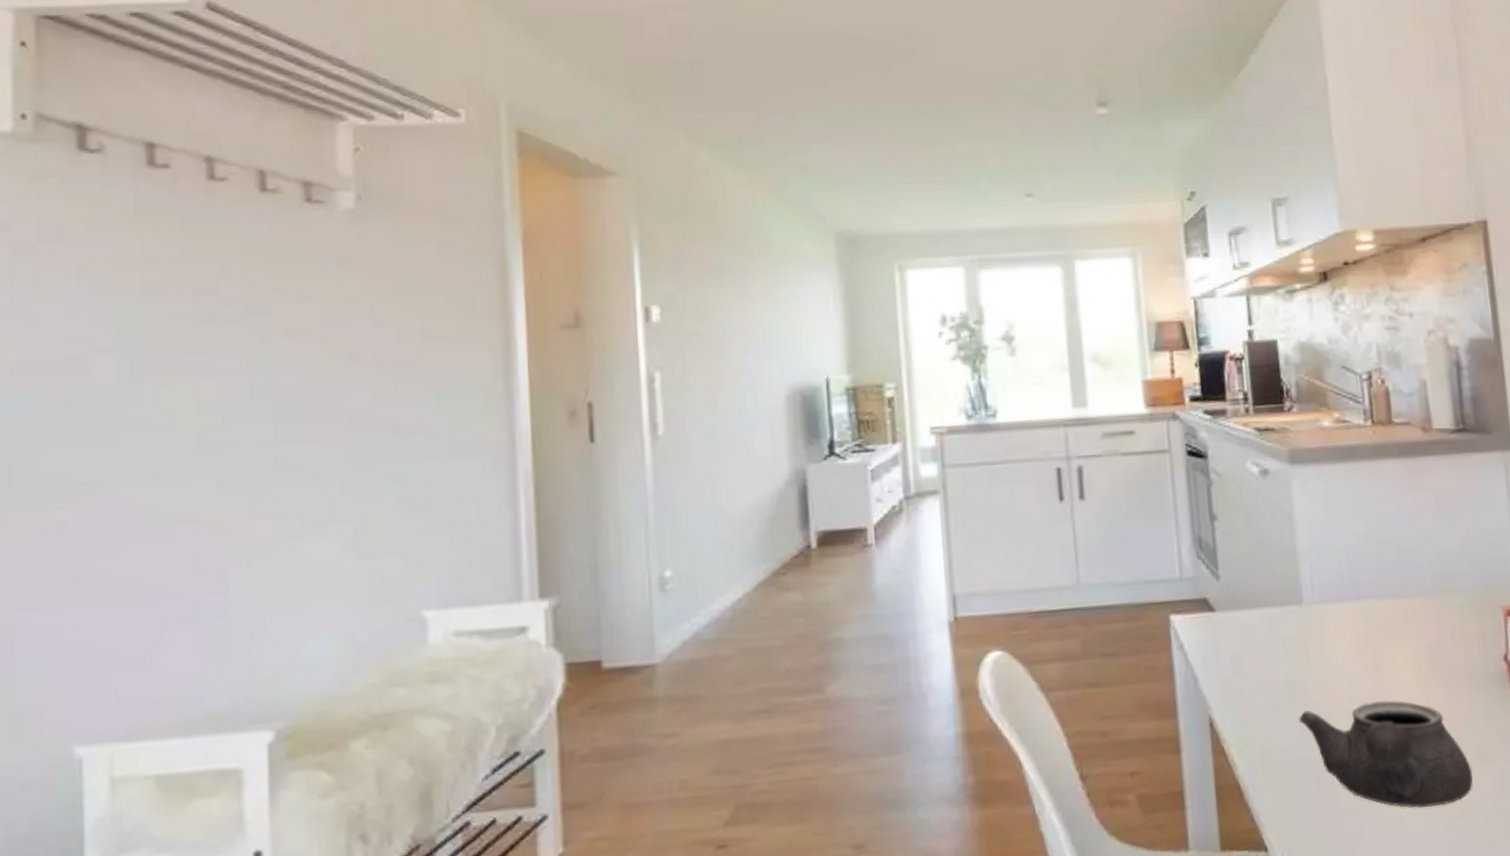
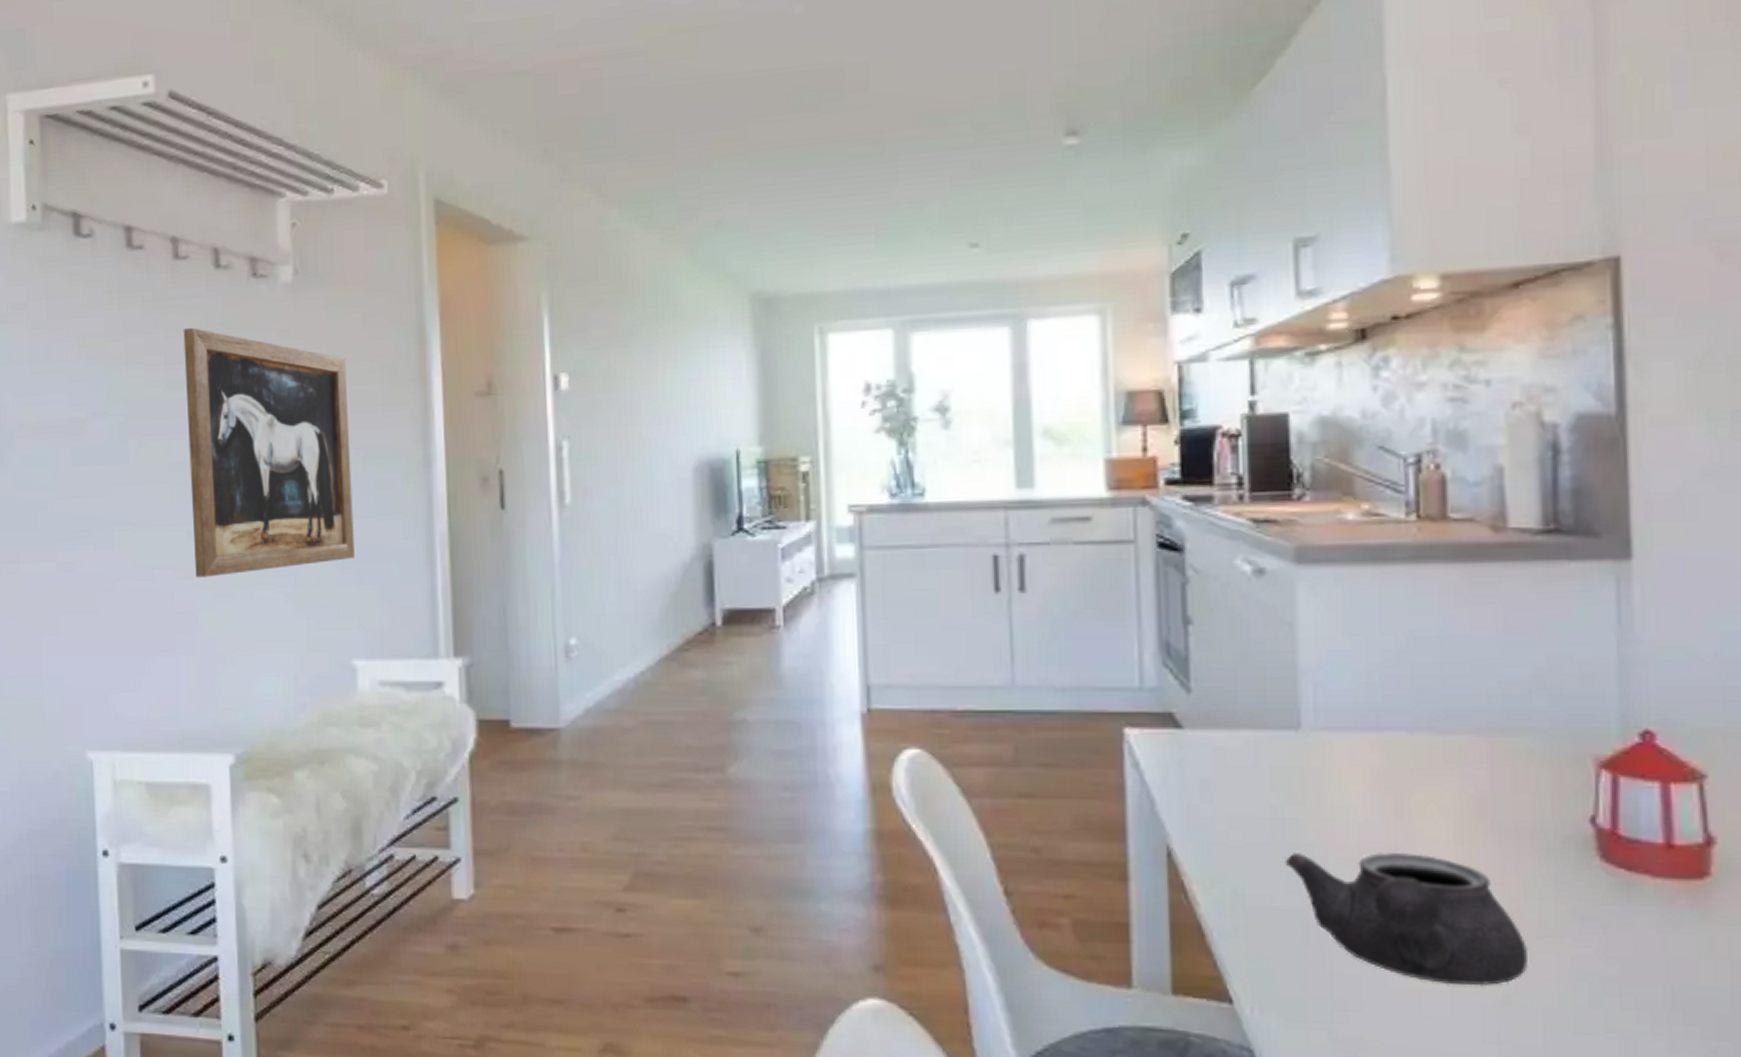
wall art: none [218,254,426,532] -> present [183,327,355,578]

